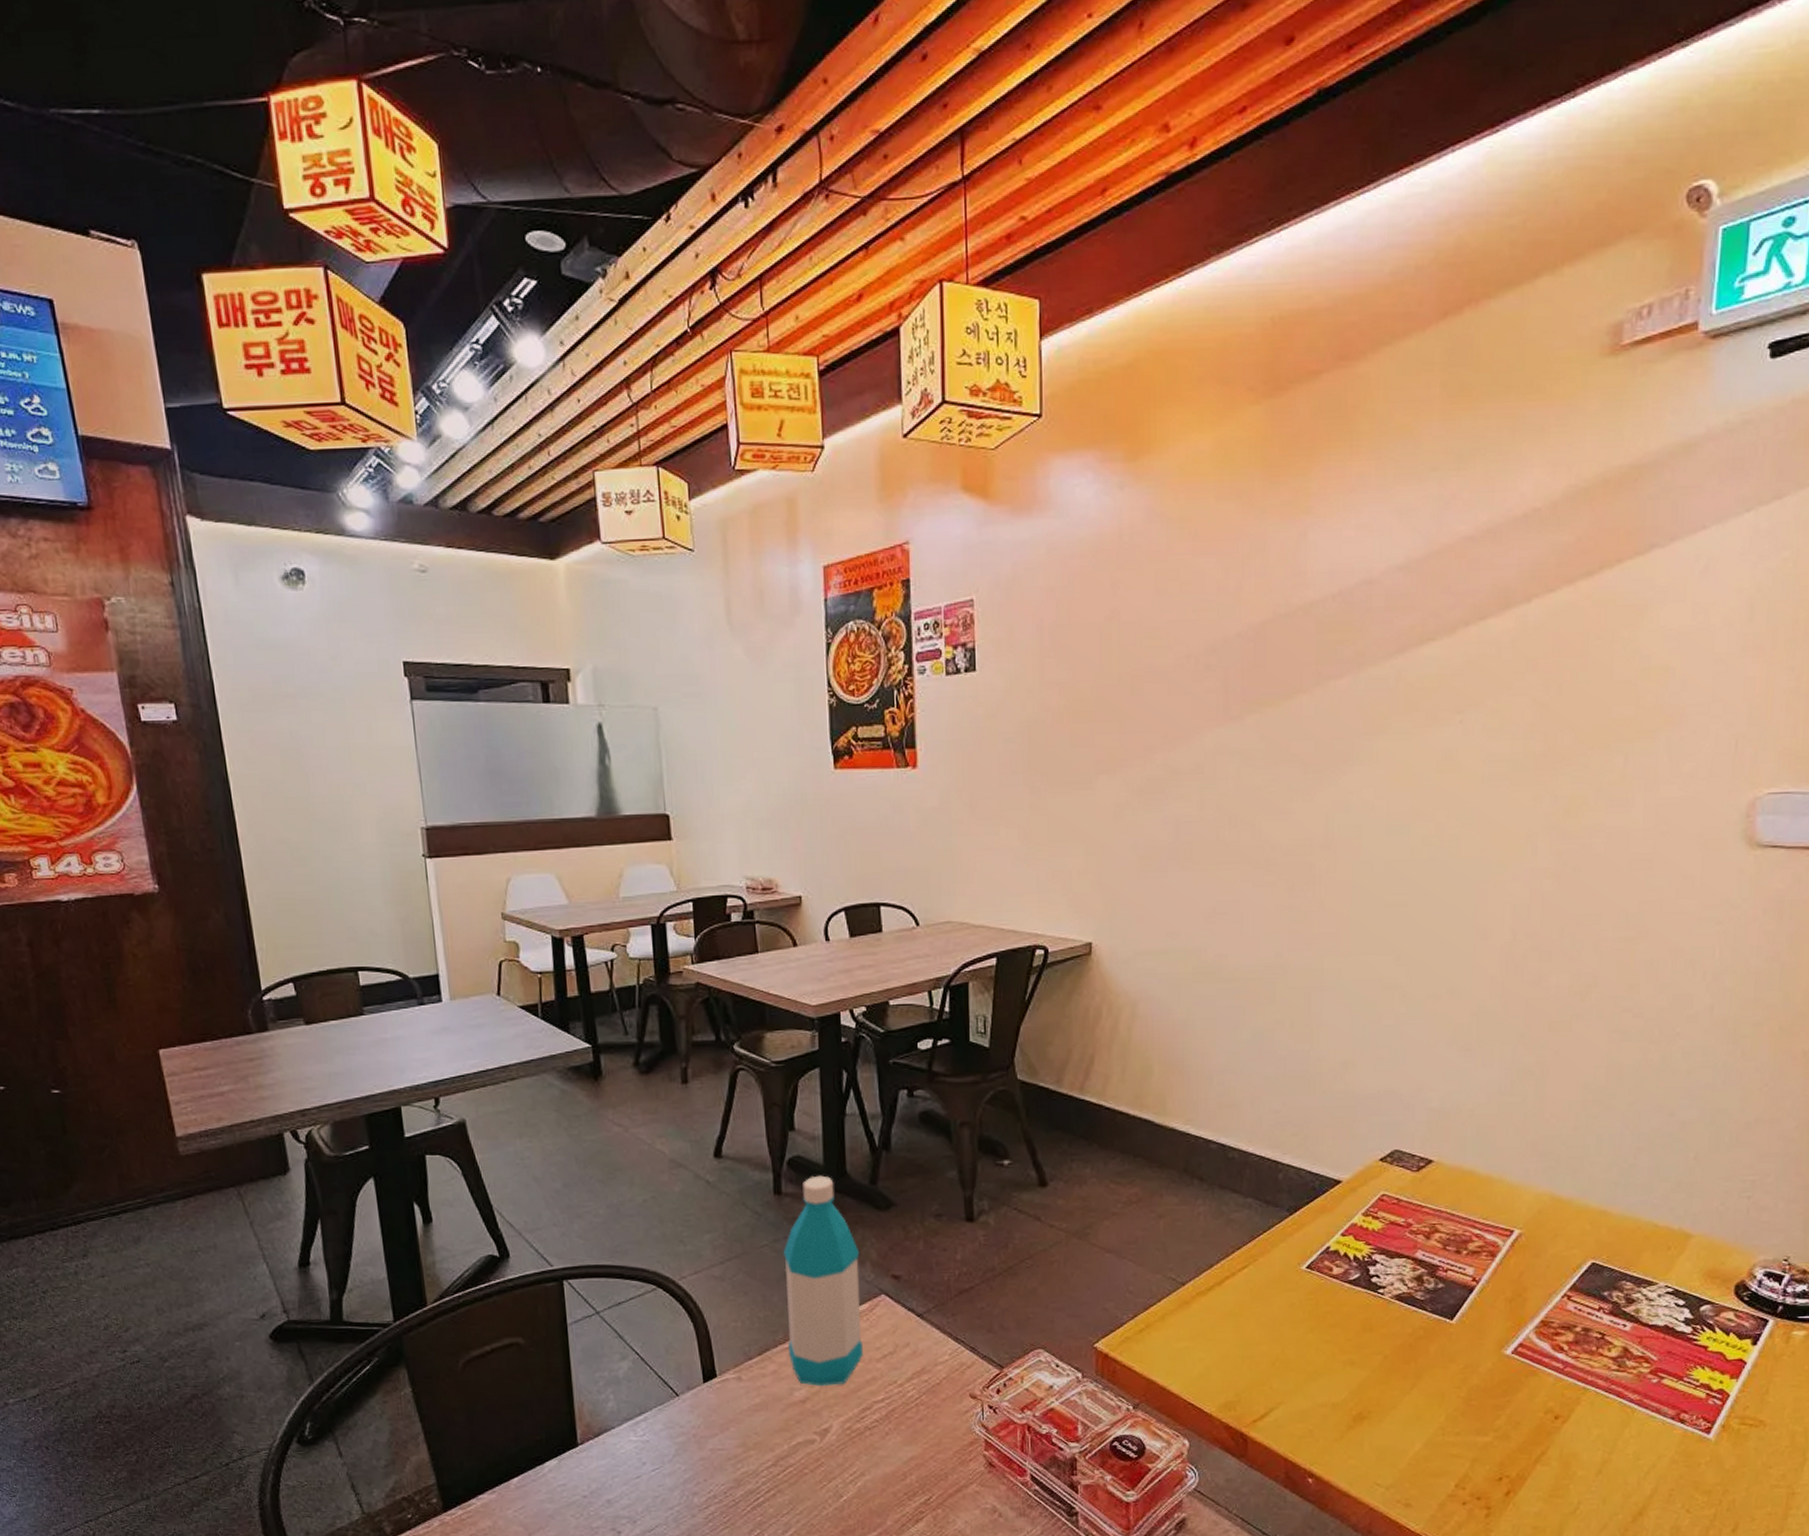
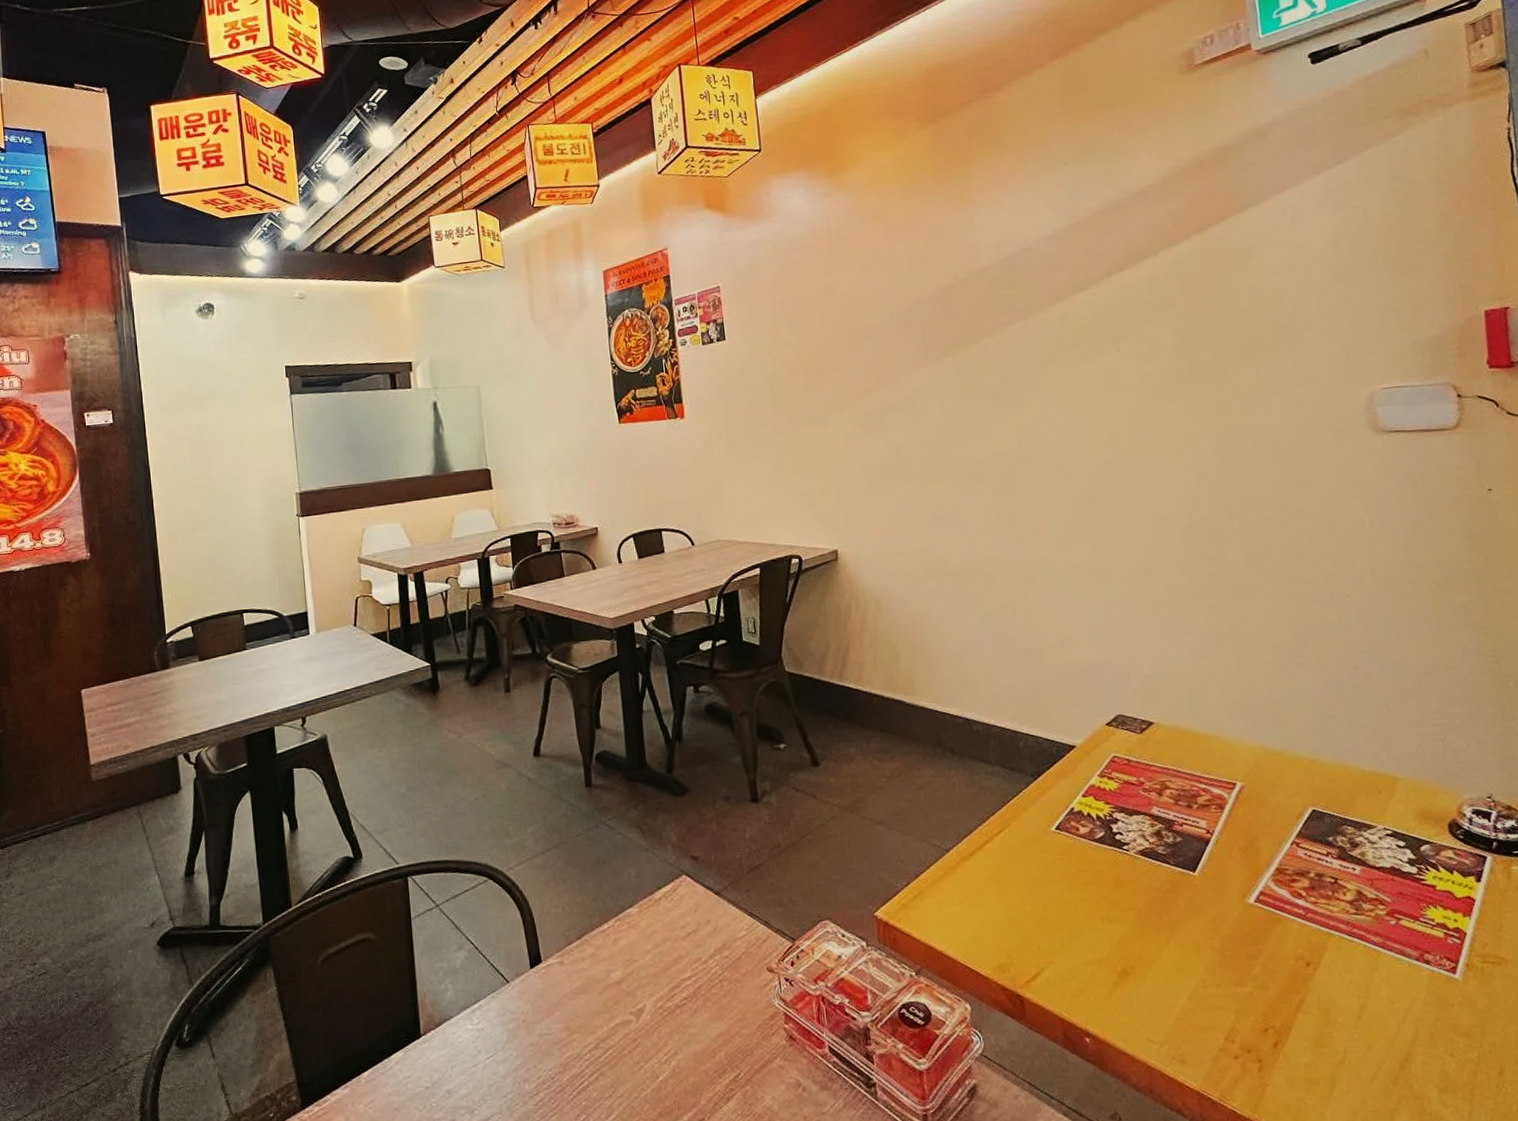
water bottle: present [783,1175,863,1386] -> none [596,767,670,967]

